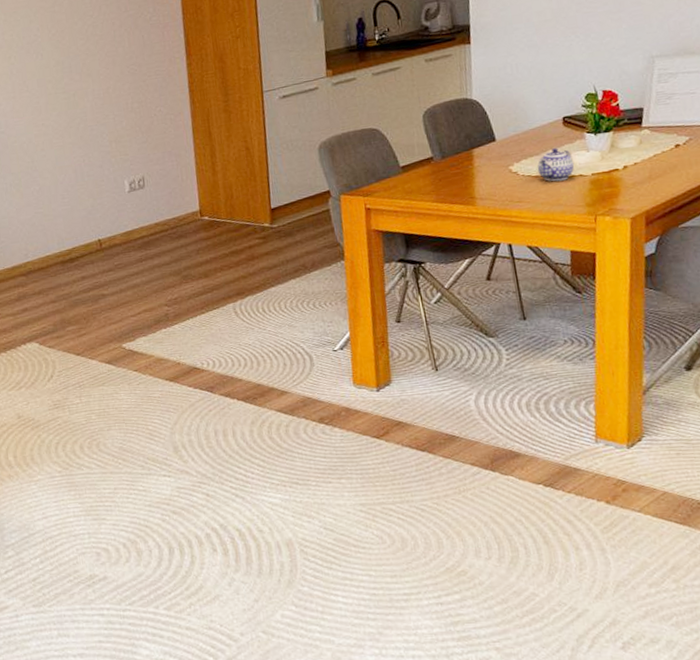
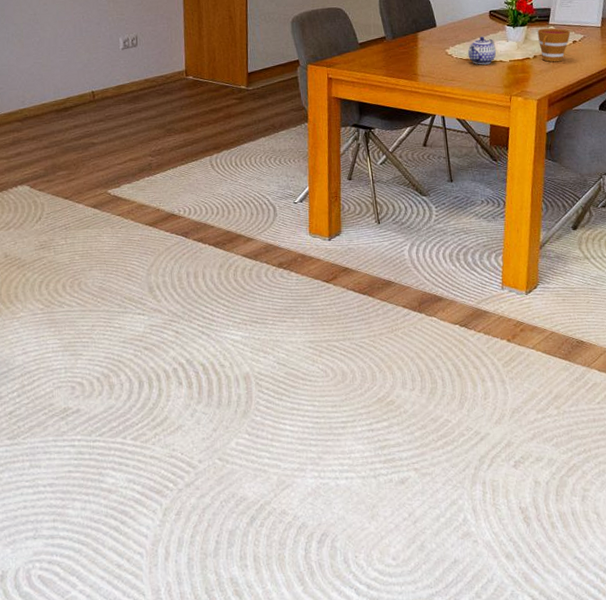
cup: none [627,131,672,173] -> present [537,28,571,62]

